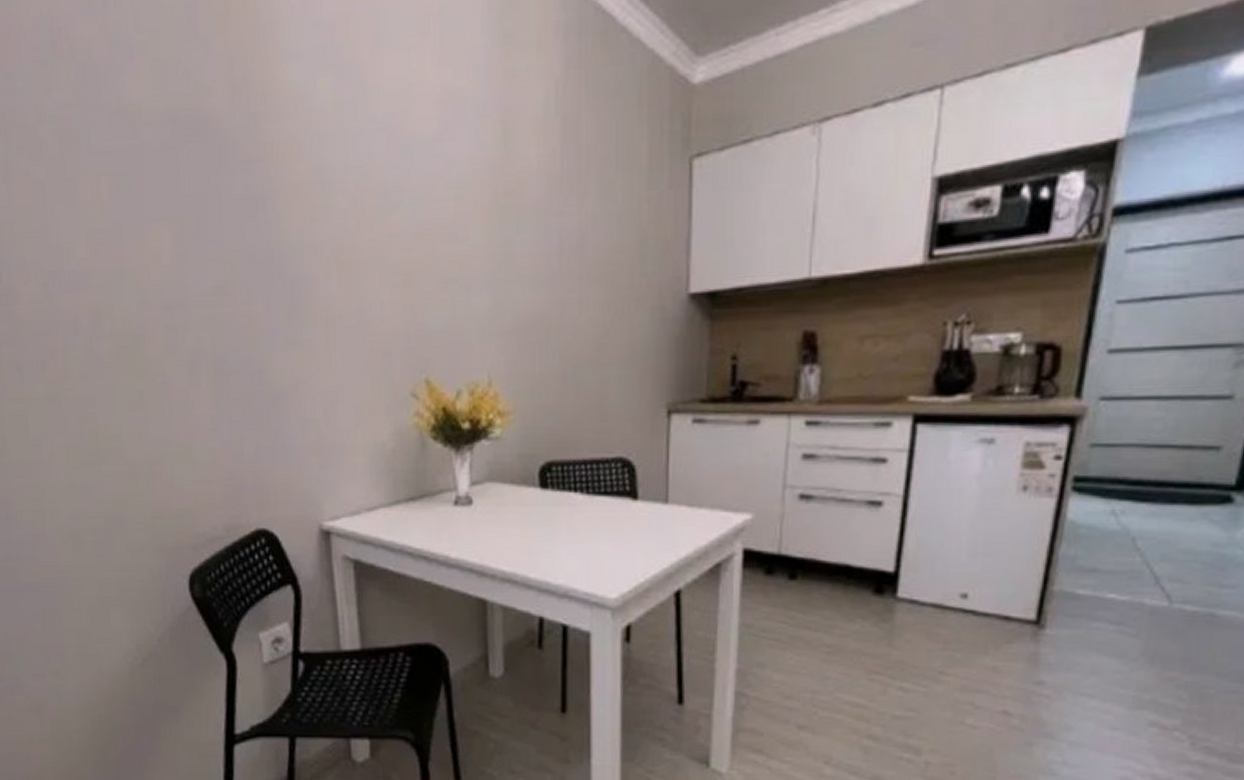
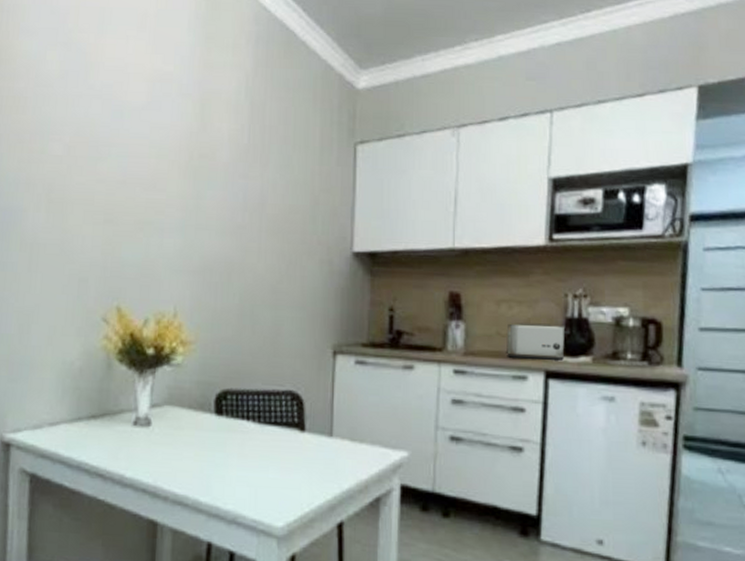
toaster: none [867,359,946,404] -> present [505,322,570,362]

